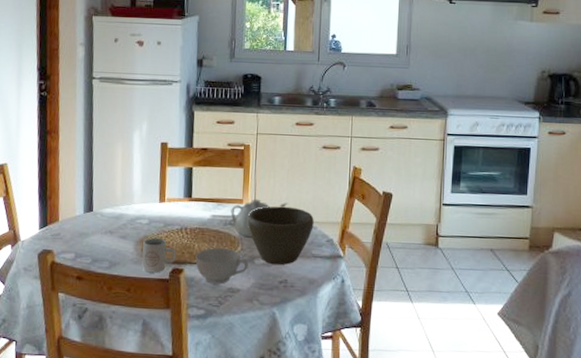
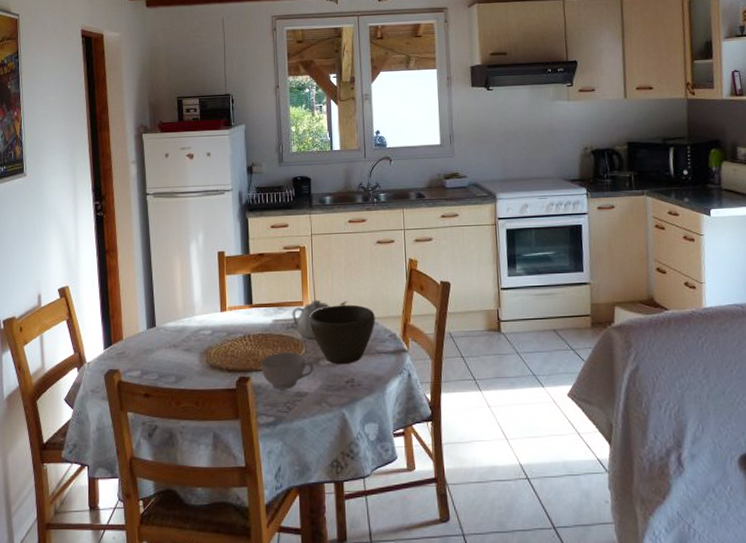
mug: present [142,237,176,273] -> none [208,347,241,384]

